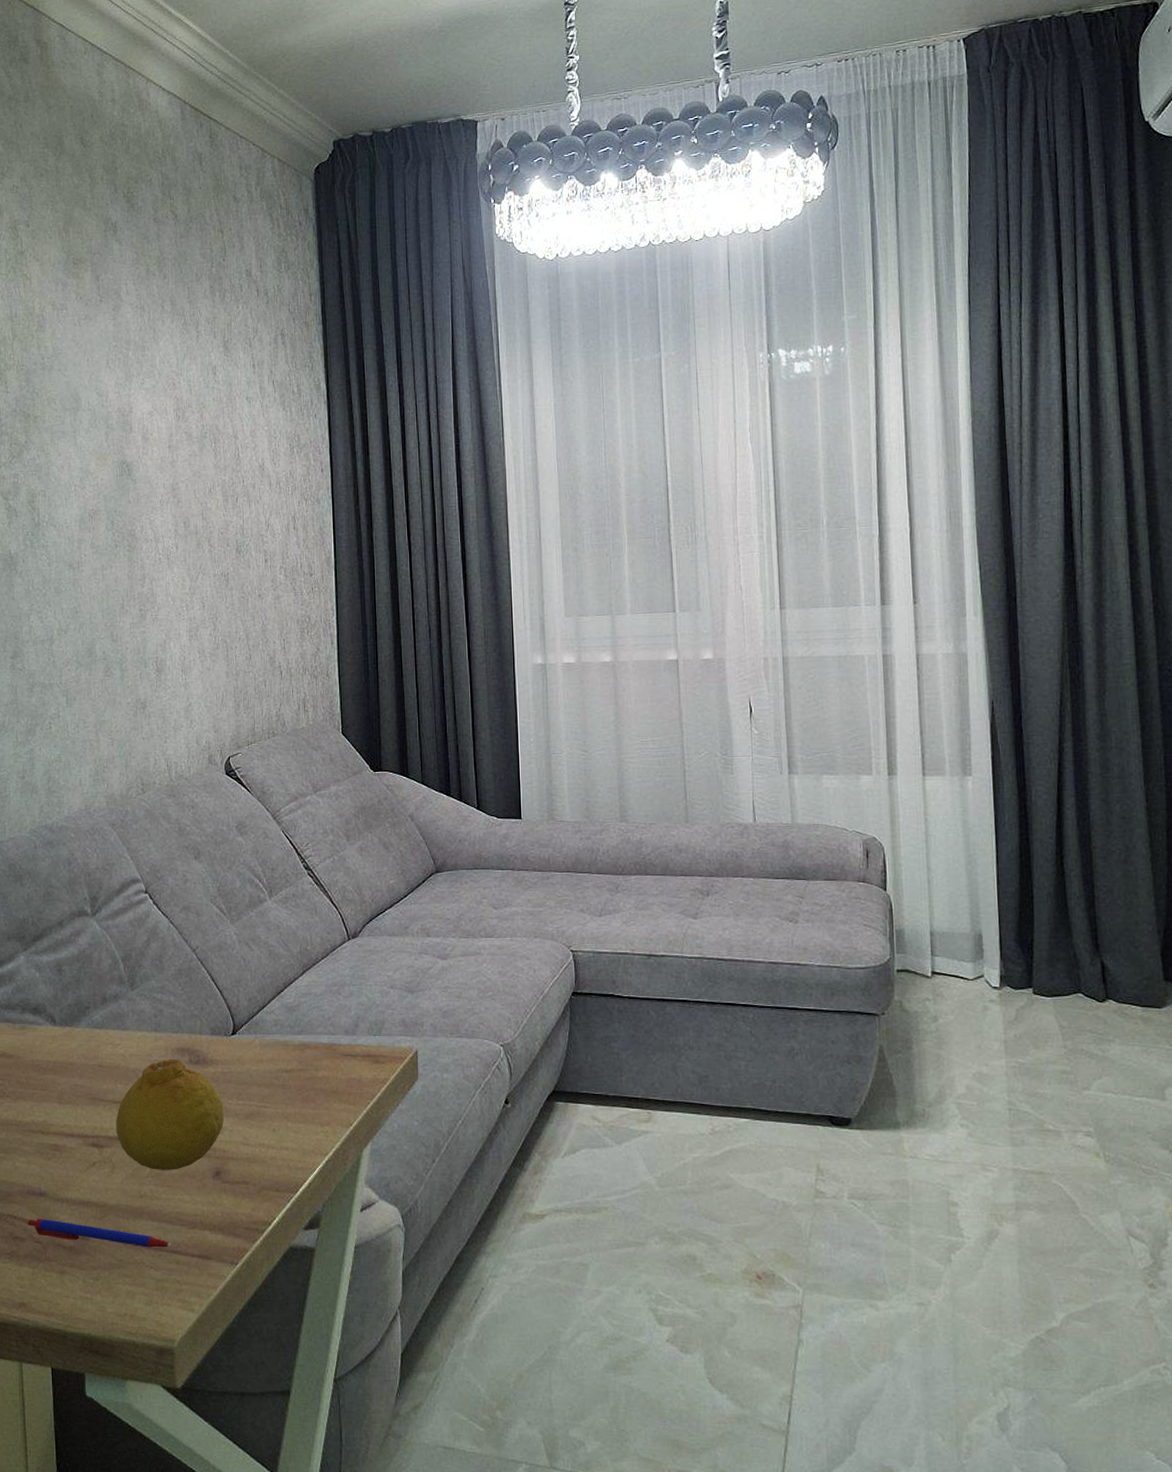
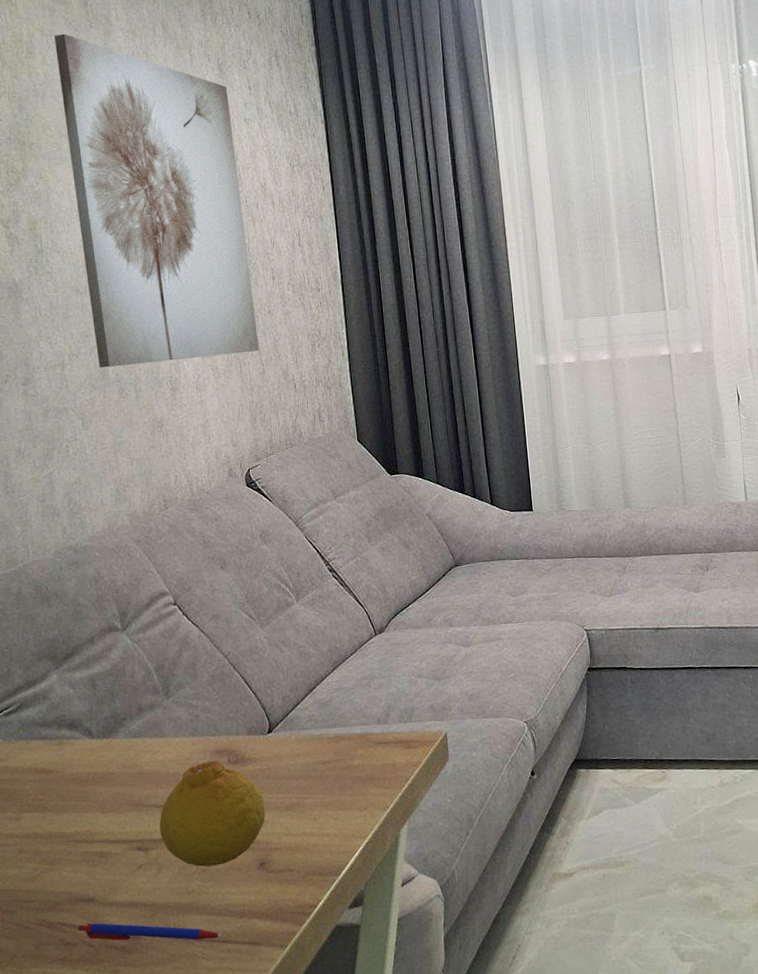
wall art: none [65,308,247,645] -> present [54,33,259,368]

